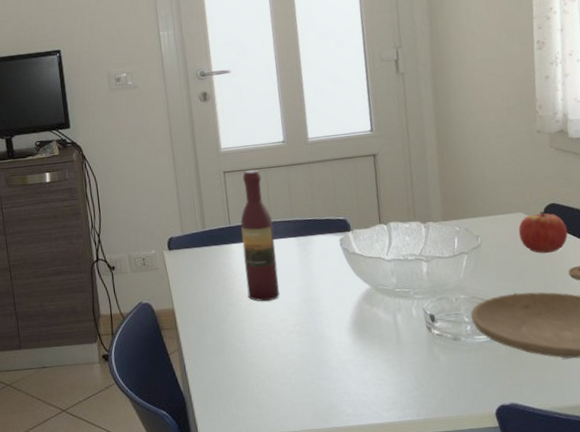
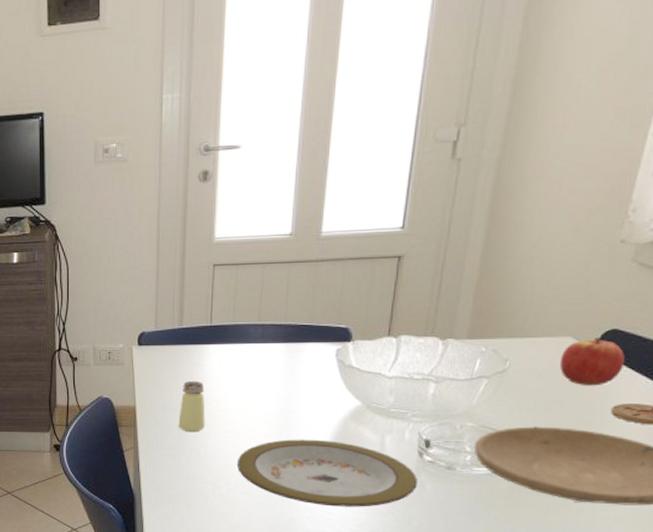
saltshaker: none [214,278,240,329] -> present [178,380,205,433]
wine bottle: present [240,170,280,302] -> none [219,264,260,408]
plate: none [273,324,433,388] -> present [236,439,417,507]

